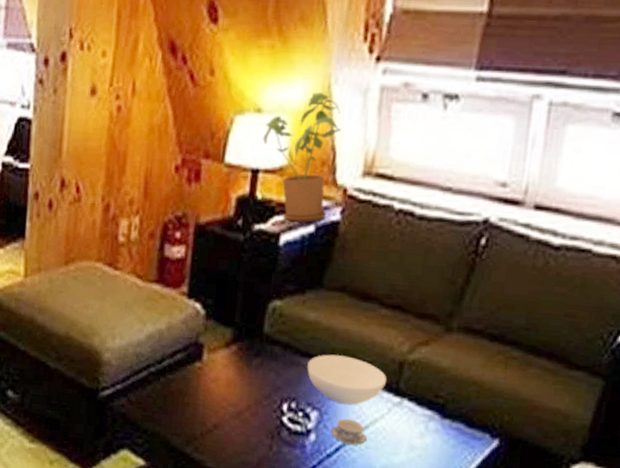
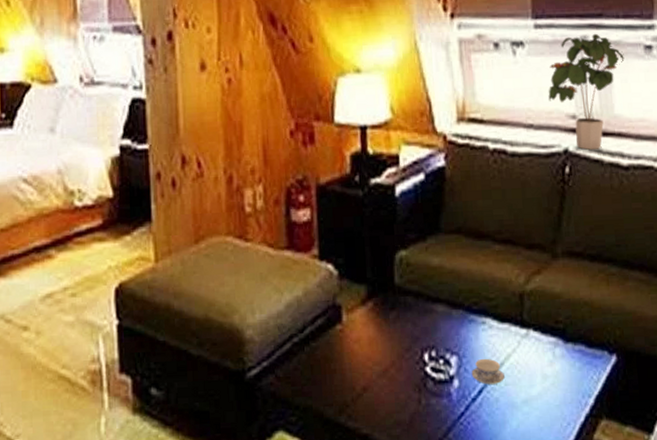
house plant: present [263,92,342,223] -> none [365,50,433,172]
bowl: present [307,354,388,405] -> none [440,296,512,344]
potted plant: none [476,92,584,223] -> present [548,33,625,150]

